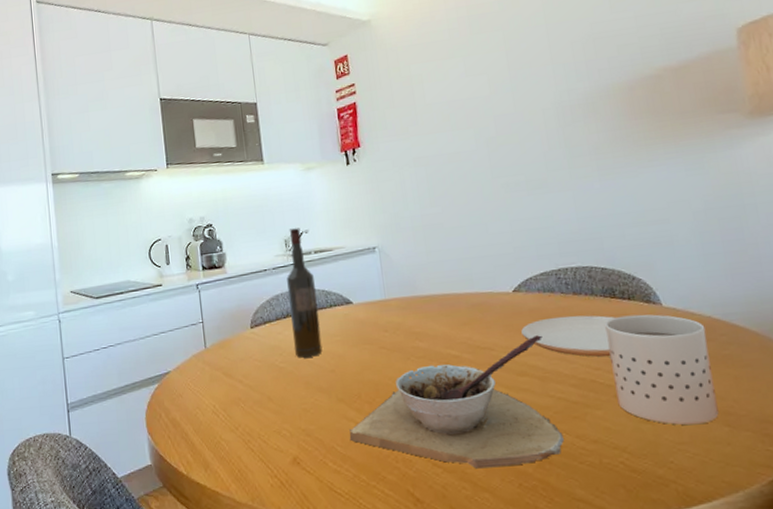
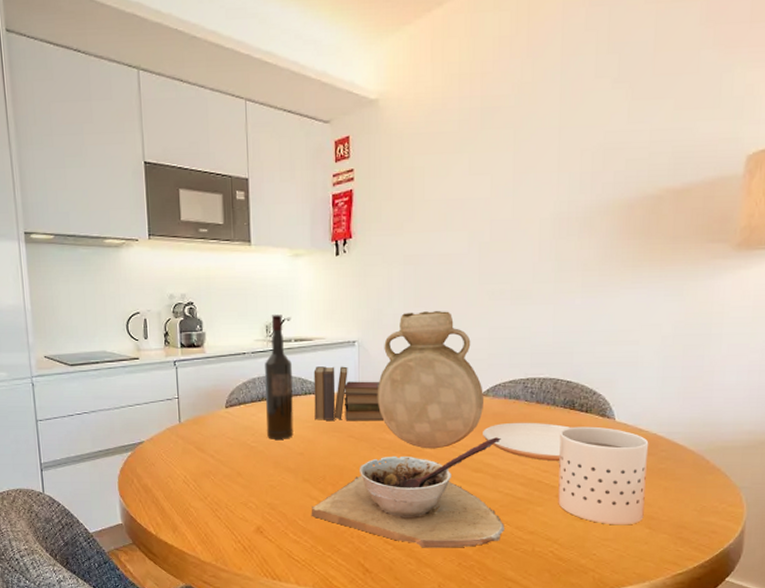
book: none [336,274,414,334] -> present [313,366,383,421]
vase: none [403,208,518,355] -> present [377,311,485,449]

